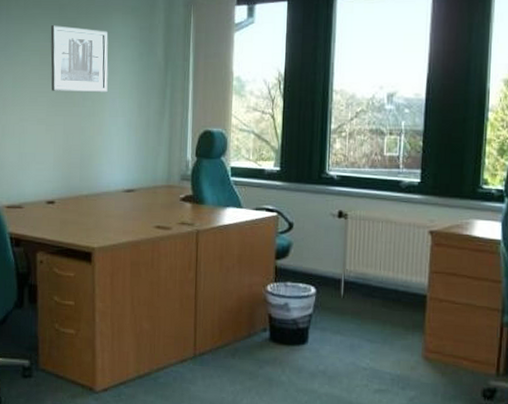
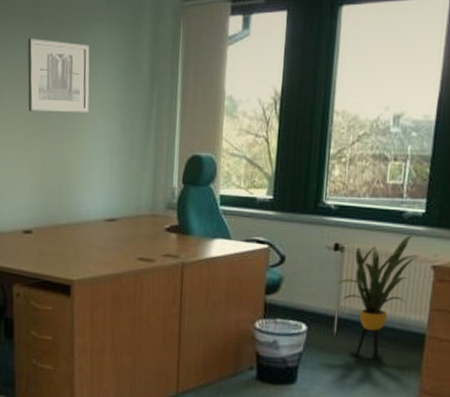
house plant: none [341,202,417,320] -> present [336,235,419,360]

